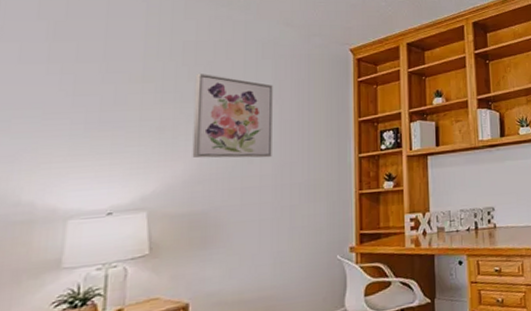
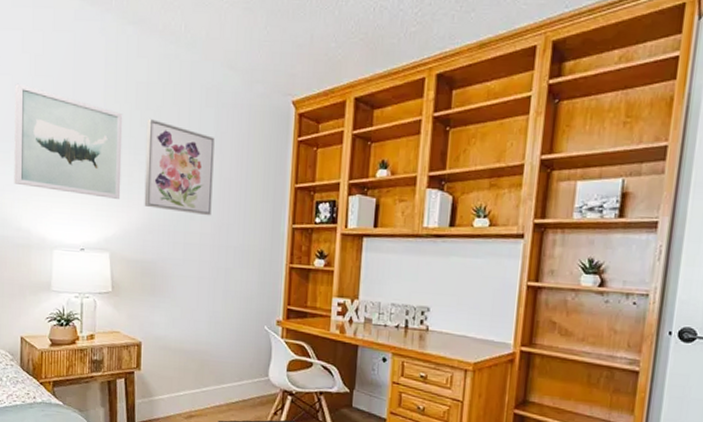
wall art: none [14,49,167,155] -> present [14,83,123,199]

